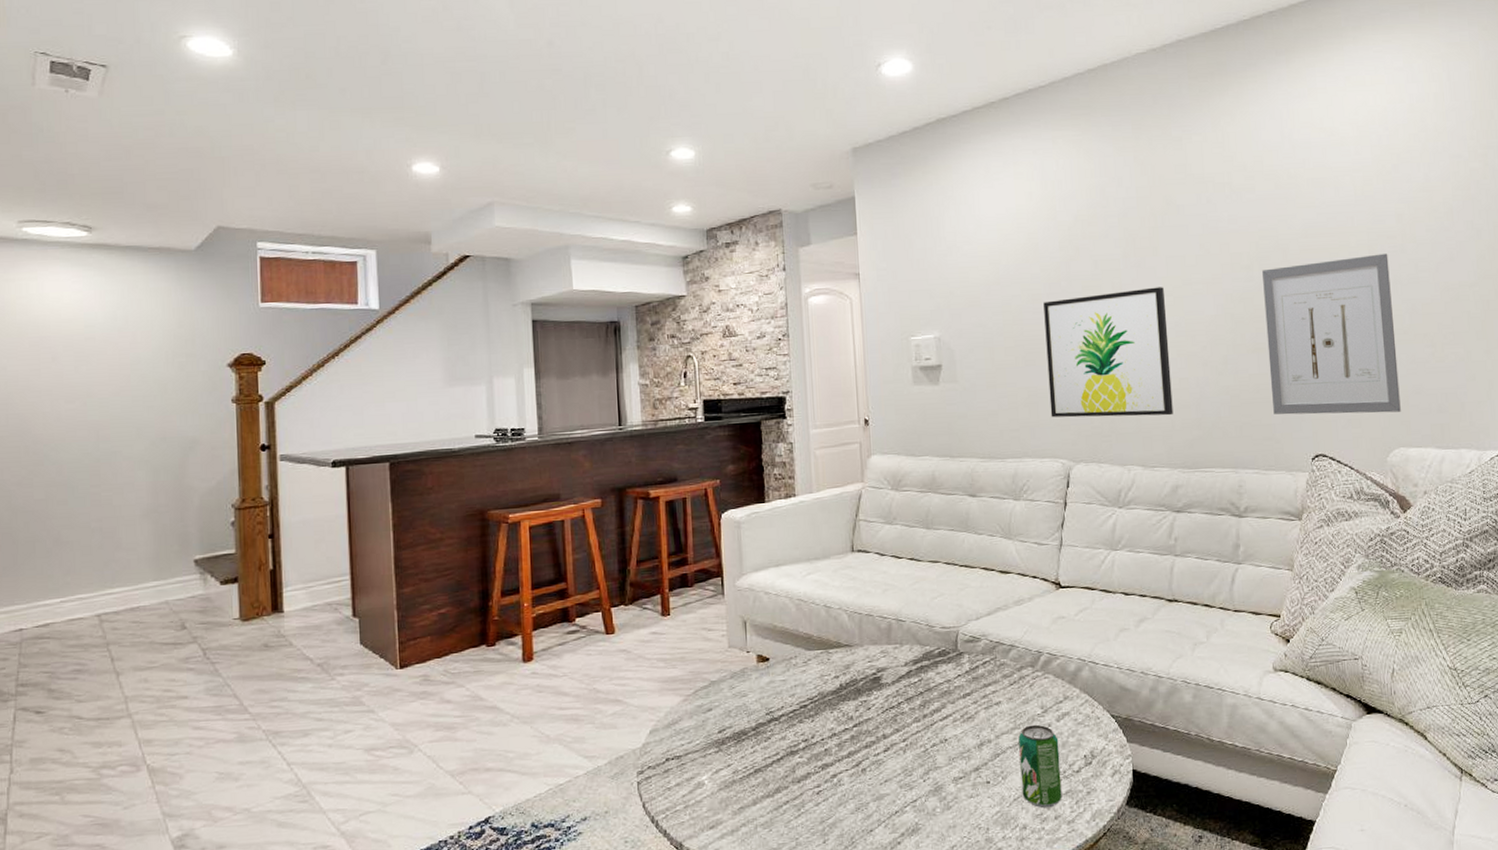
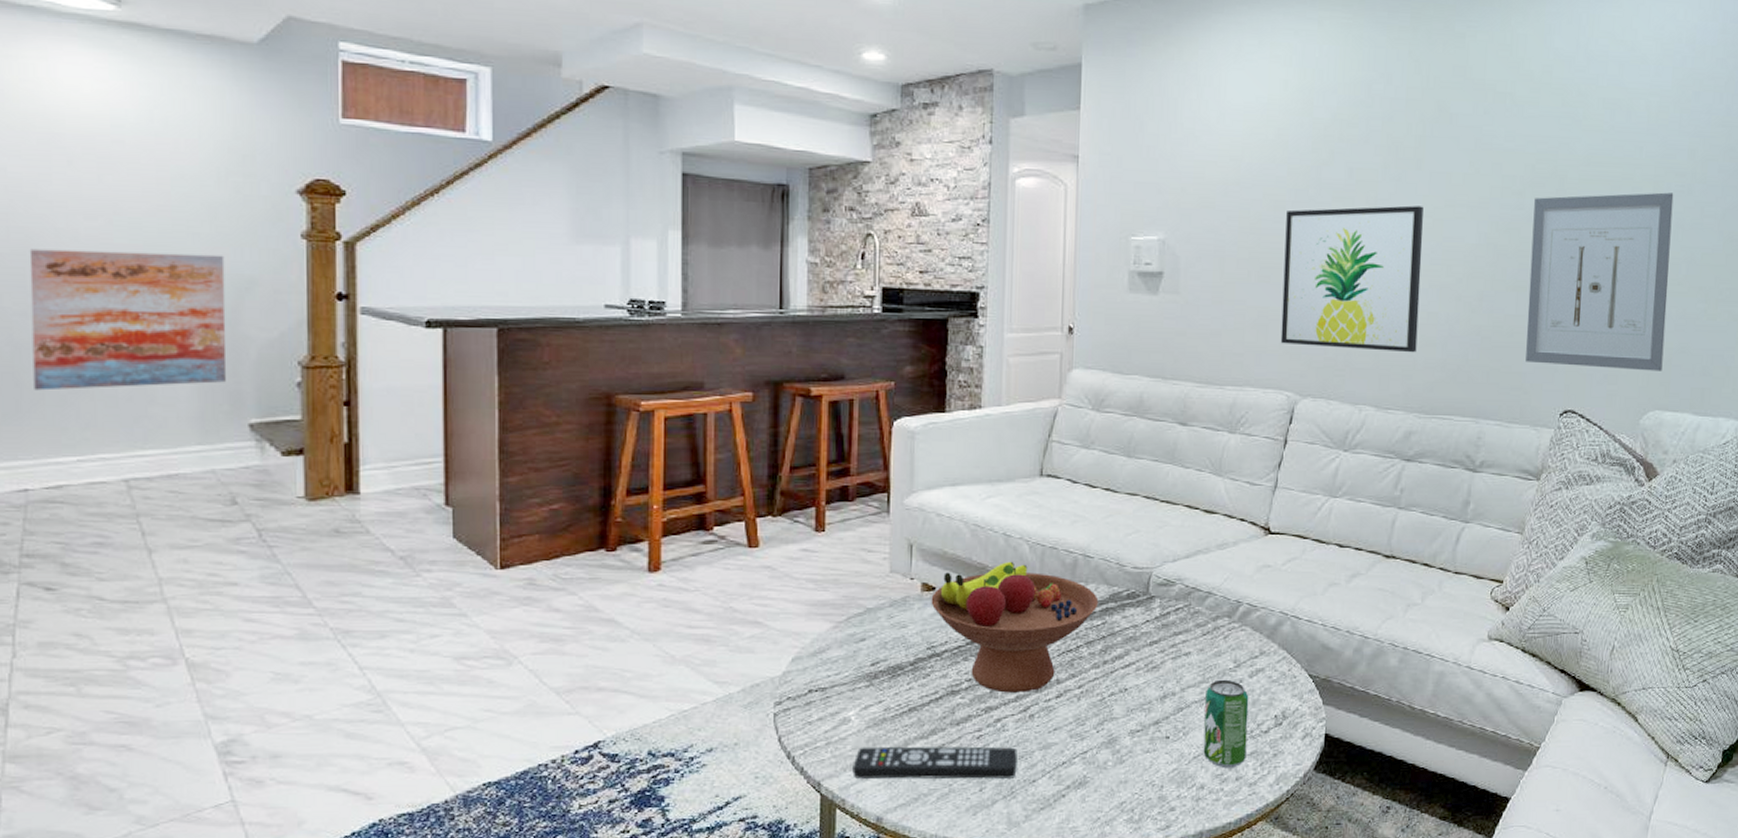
wall art: none [23,422,175,546] -> present [29,248,227,391]
remote control: none [709,800,855,838] -> present [852,746,1017,779]
fruit bowl: none [766,629,914,750] -> present [931,561,1099,693]

